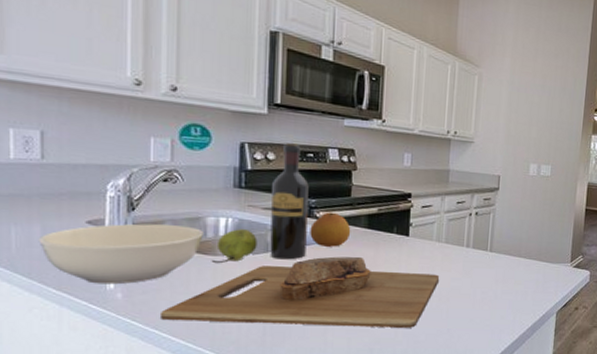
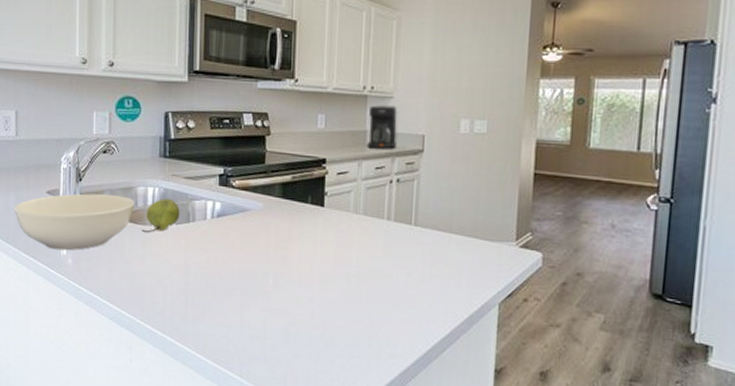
cutting board: present [161,256,440,329] -> none [101,228,358,311]
wine bottle: present [270,143,309,260] -> none [191,110,225,231]
fruit: present [310,212,351,247] -> none [227,180,266,218]
coffee maker: none [449,148,477,187] -> present [367,105,397,150]

